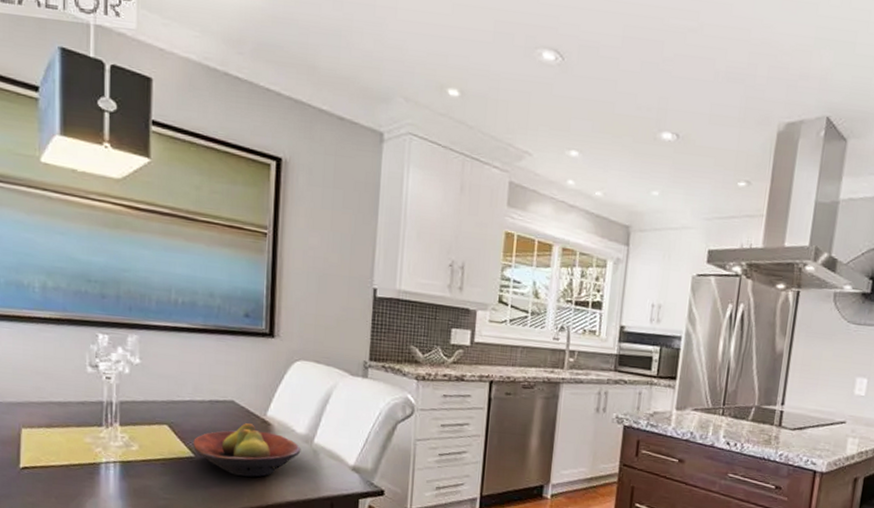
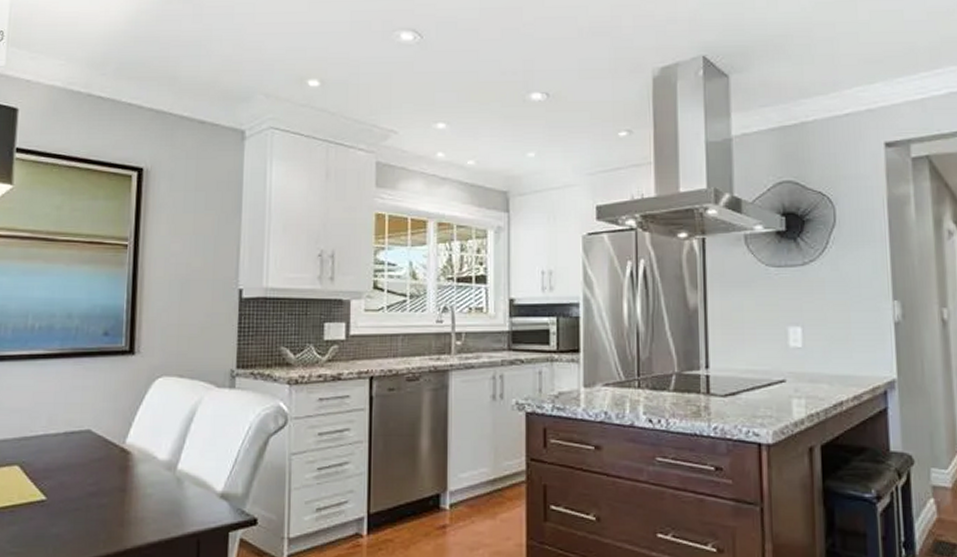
fruit bowl: present [193,423,301,477] -> none [45,454,163,517]

